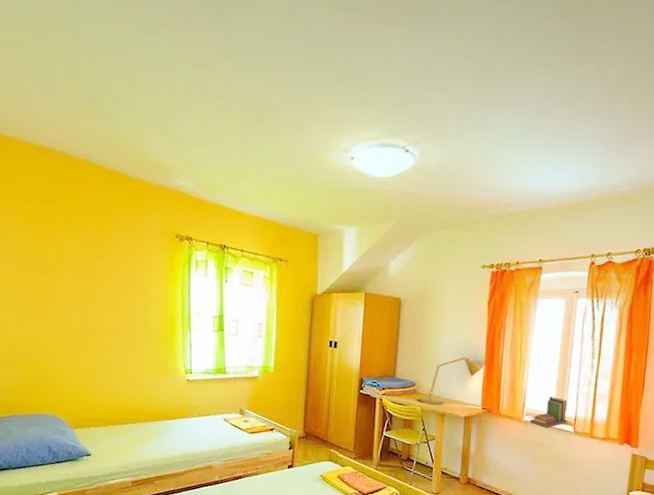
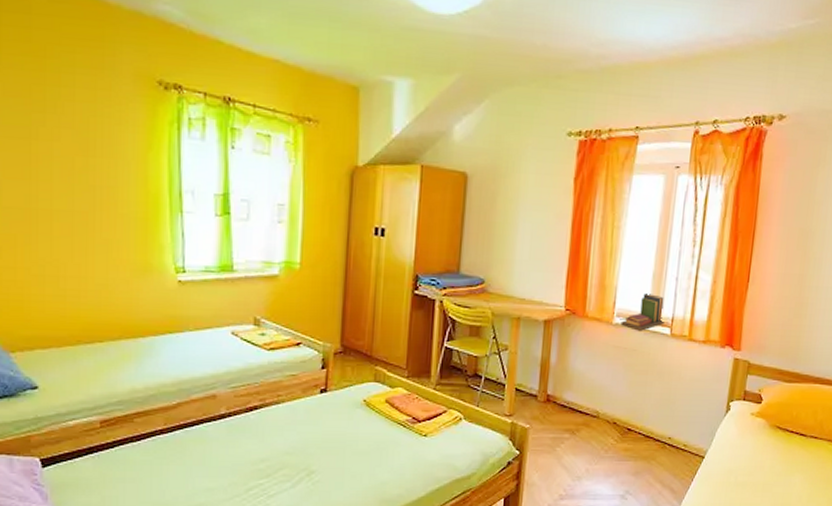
desk lamp: present [417,356,484,405] -> none [486,245,569,307]

